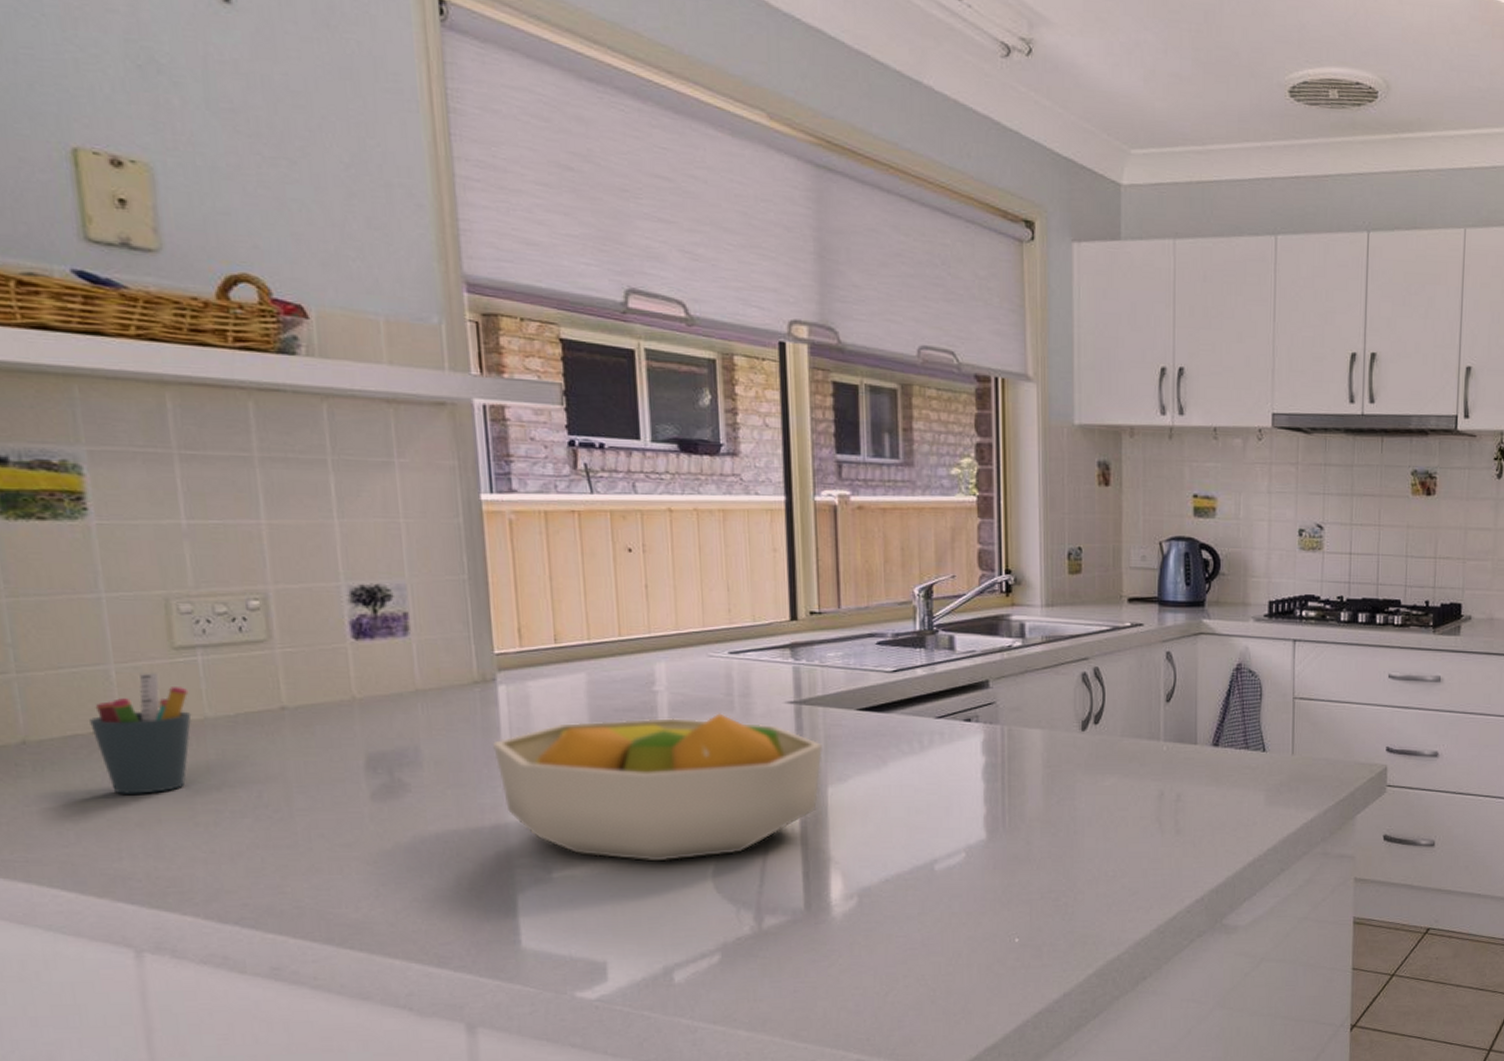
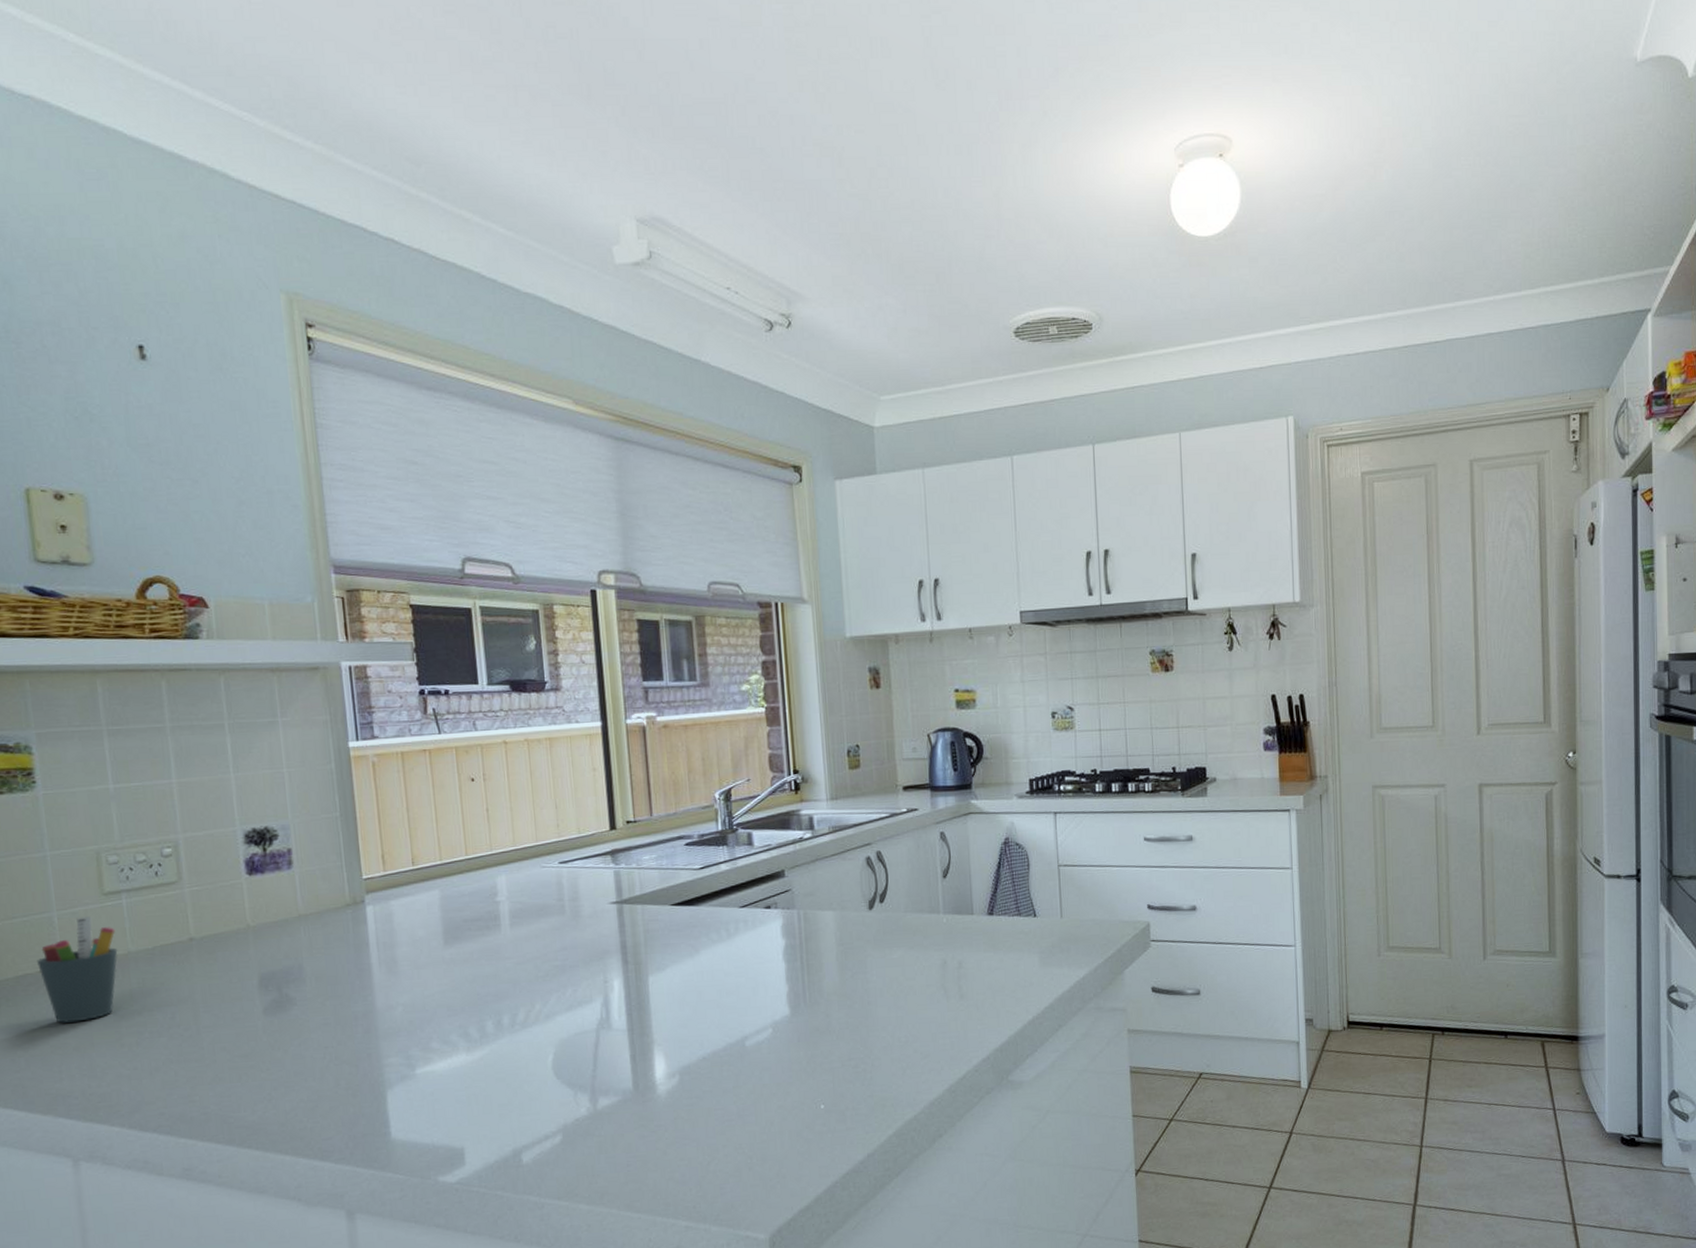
fruit bowl: present [492,713,824,862] -> none [362,917,644,1054]

